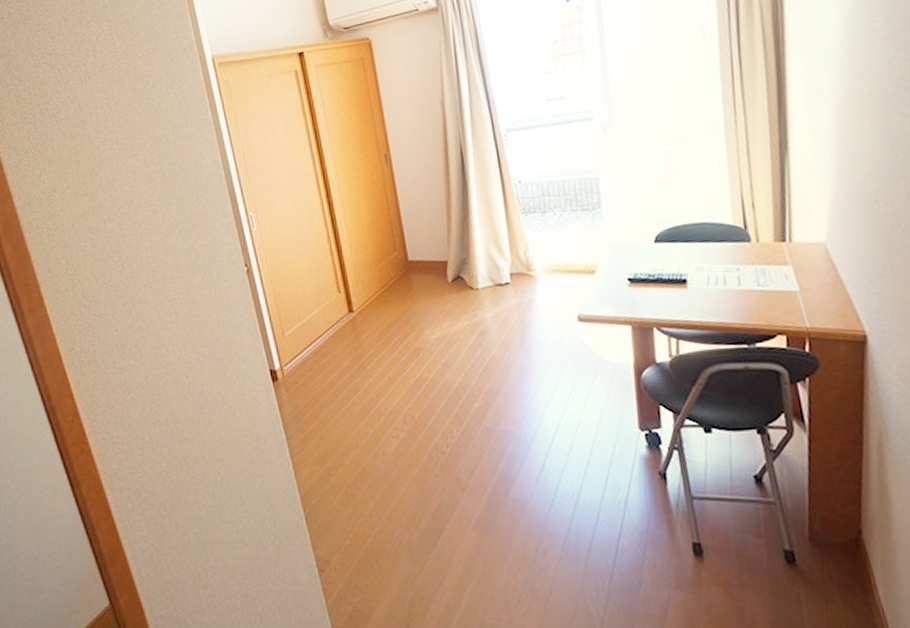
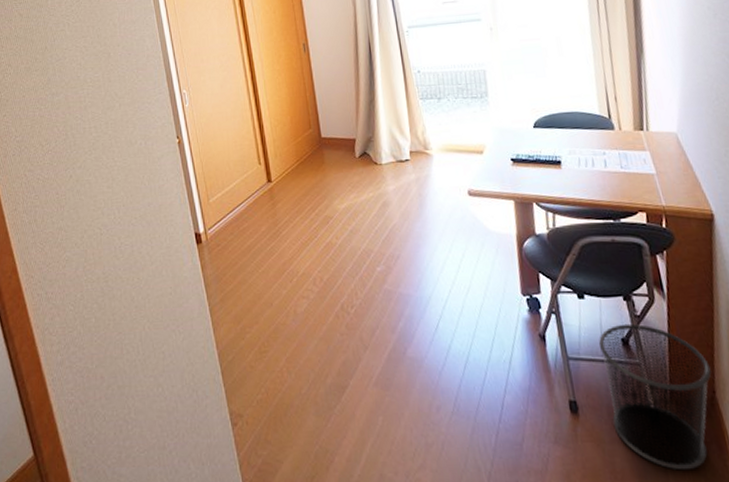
waste bin: none [728,459,858,616] -> present [599,323,711,471]

